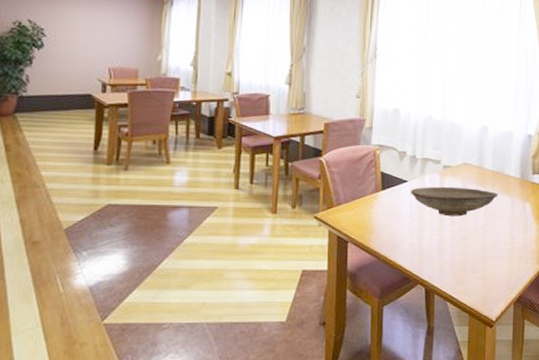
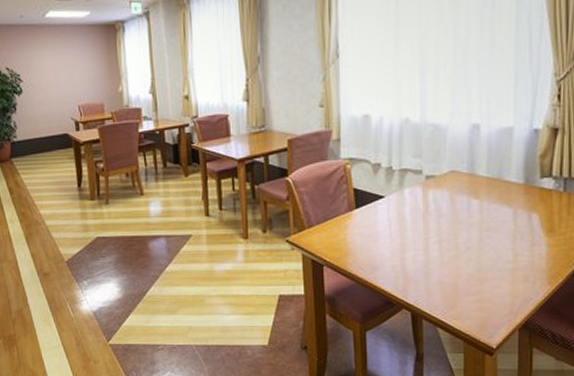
decorative bowl: present [411,186,498,217] -> none [389,199,496,234]

